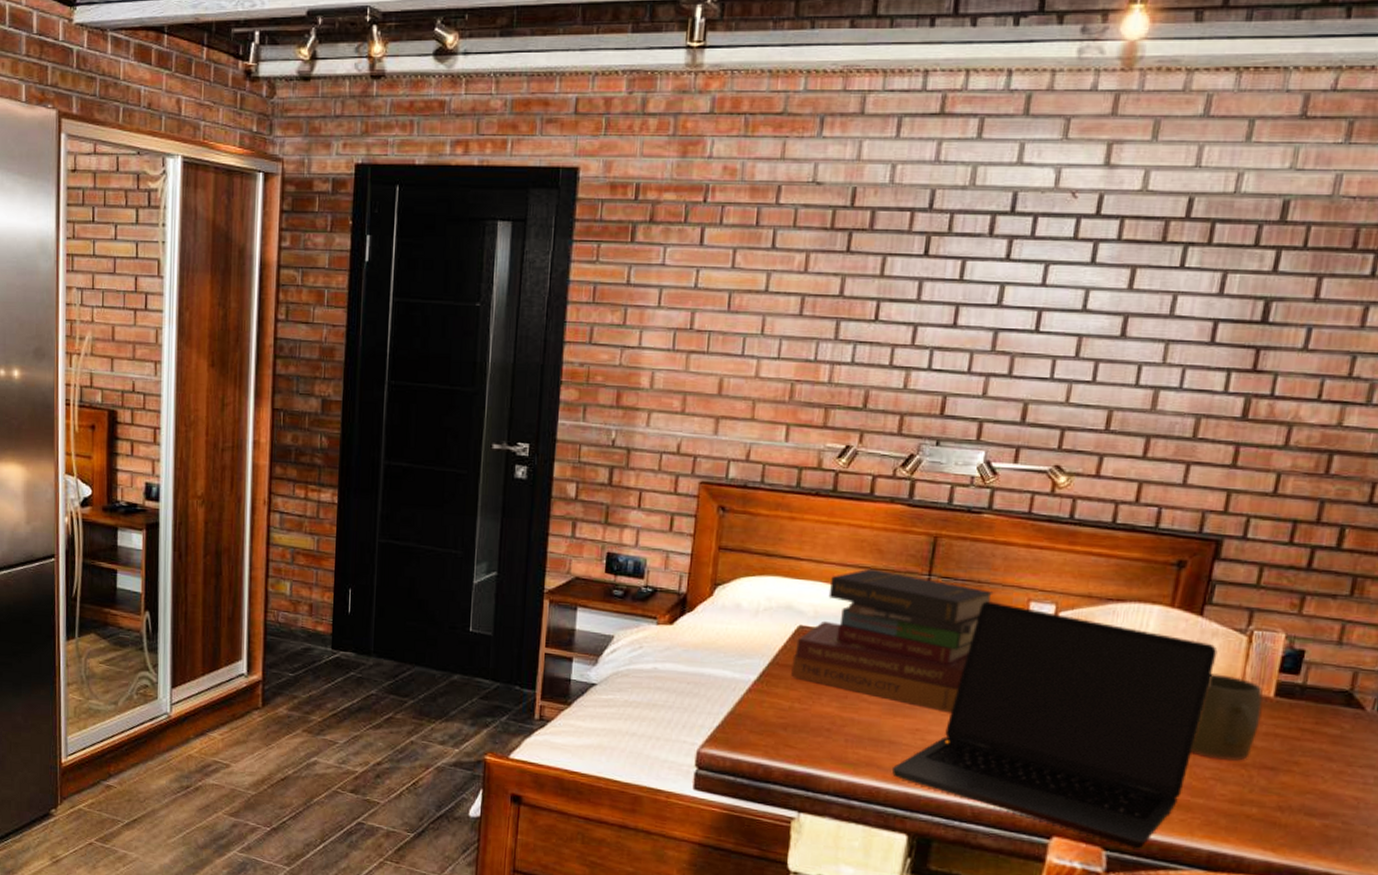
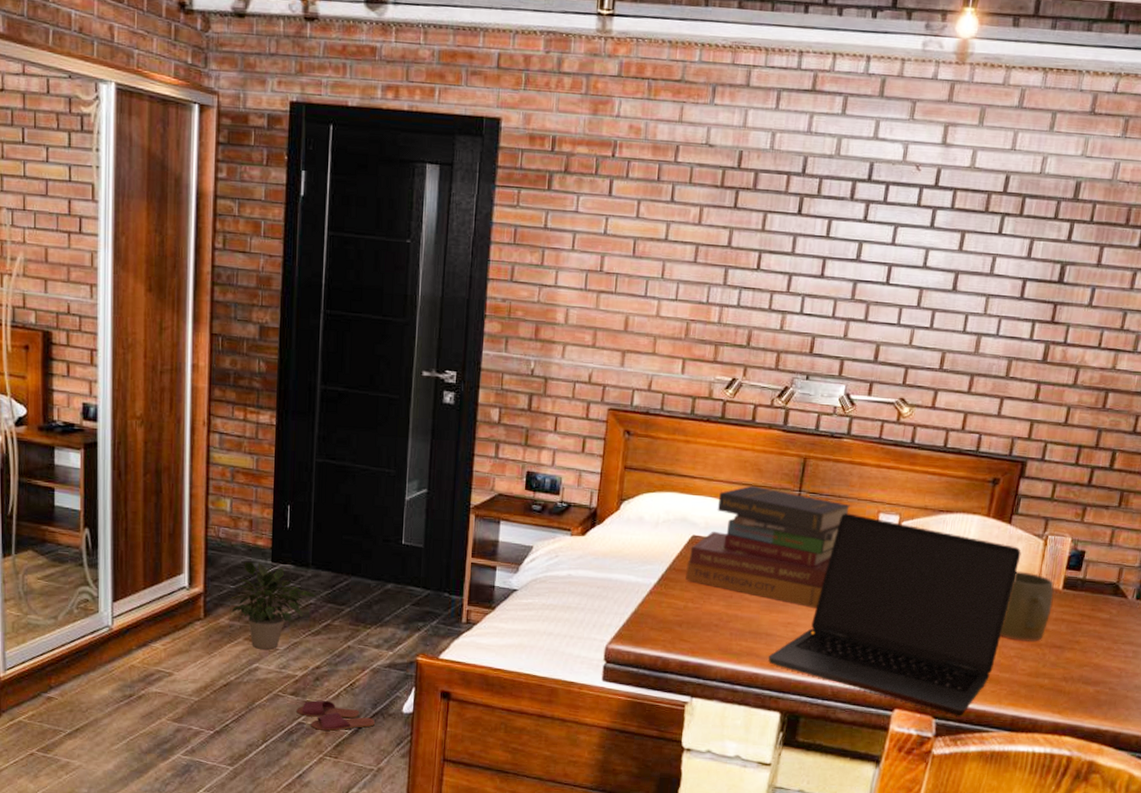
potted plant: none [284,649,378,743] -> present [225,562,317,650]
slippers: none [356,799,439,833] -> present [296,700,375,731]

